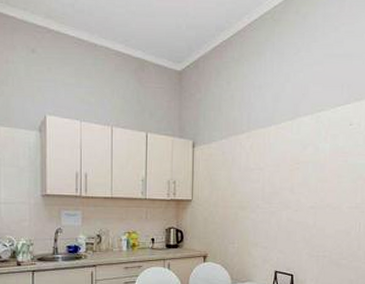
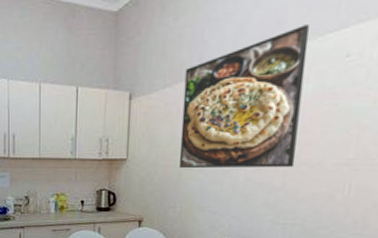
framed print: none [235,97,325,210] -> present [179,23,310,168]

